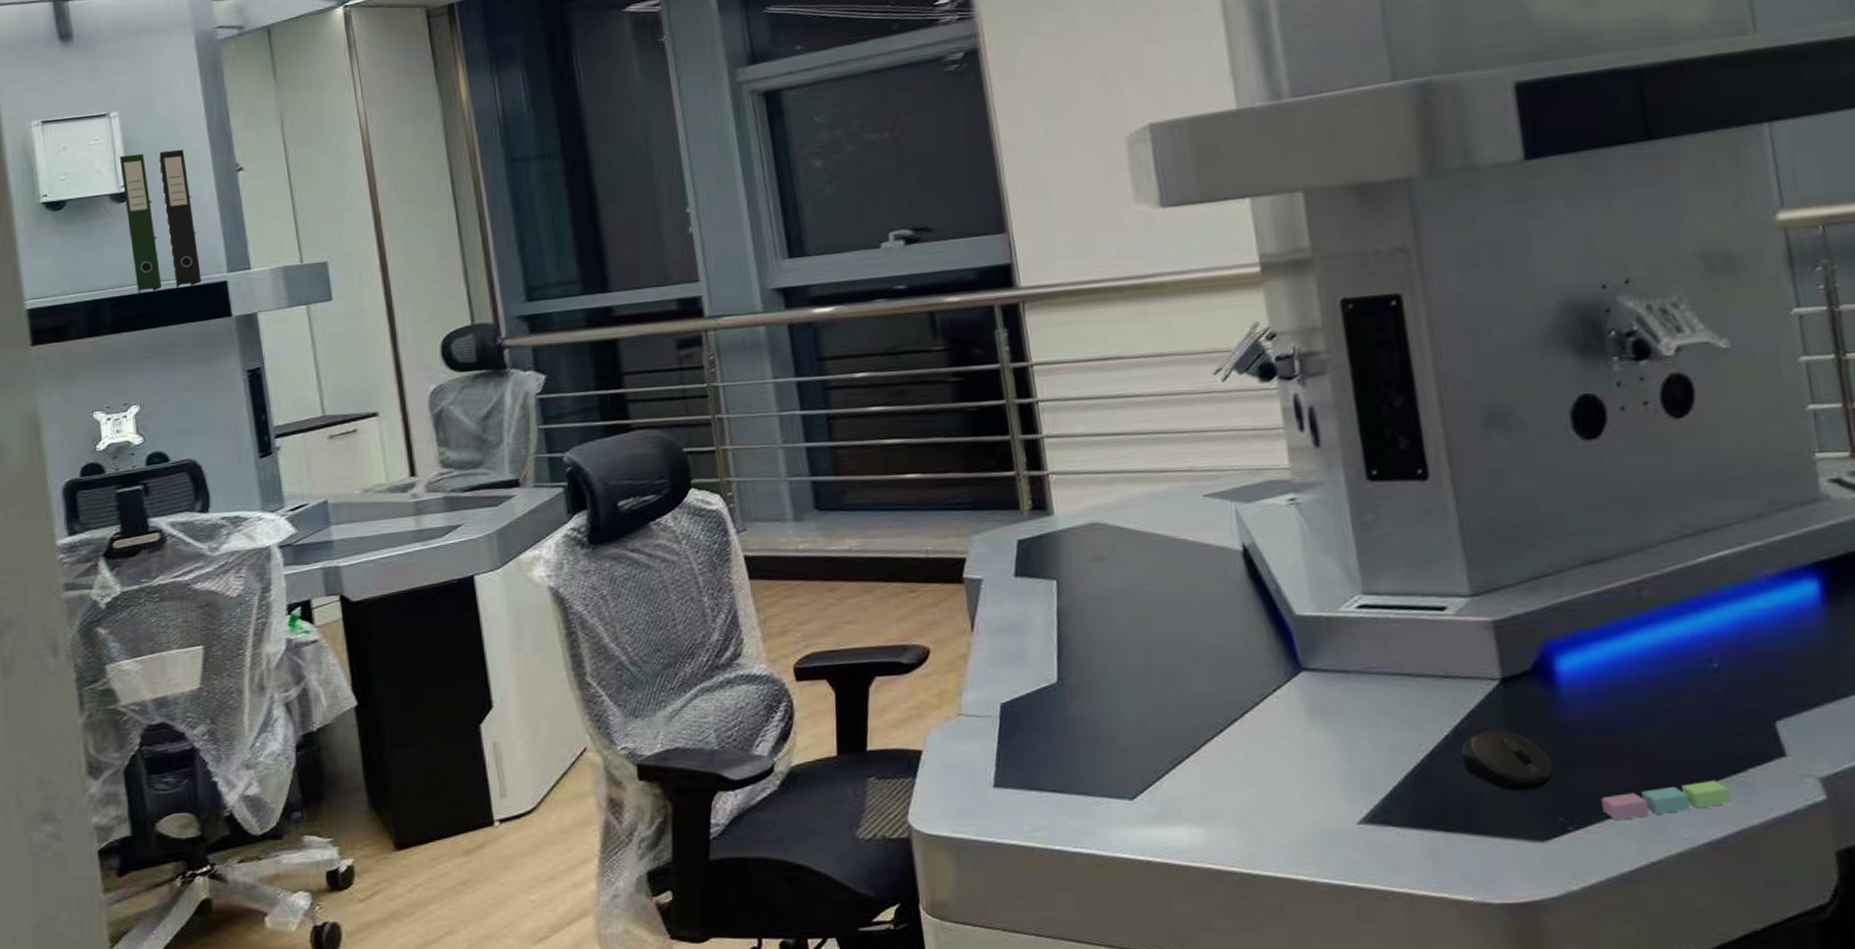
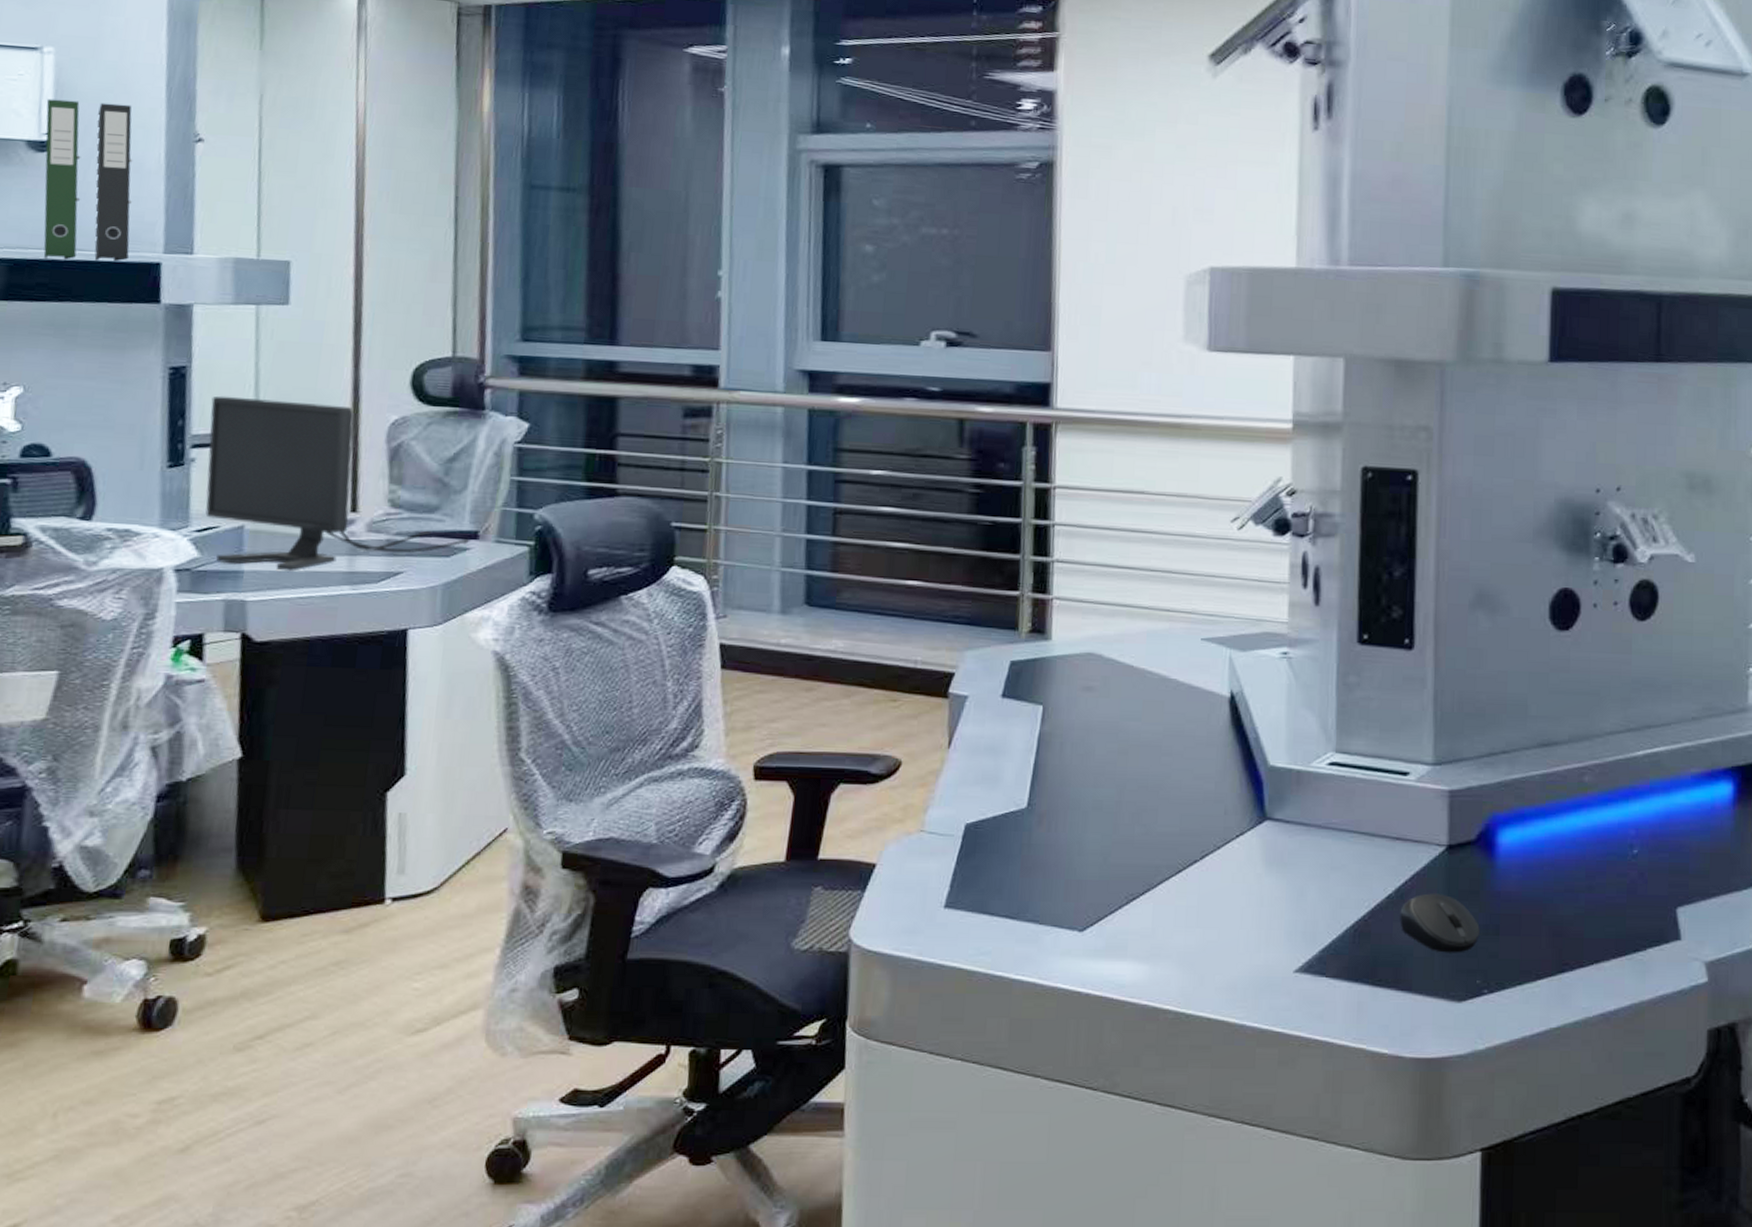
computer monitor: none [284,382,513,537] -> present [205,395,470,572]
sticky notes: present [1601,780,1731,821] -> none [1517,957,1628,987]

